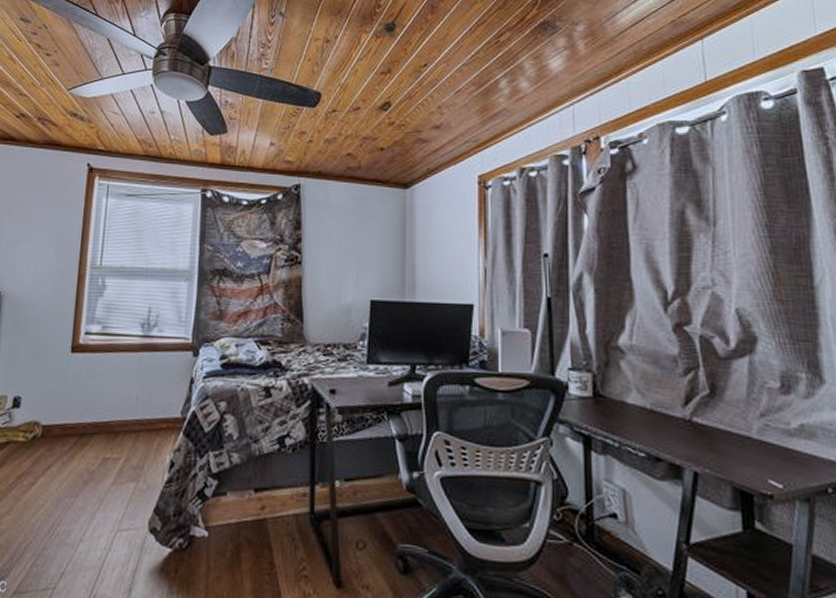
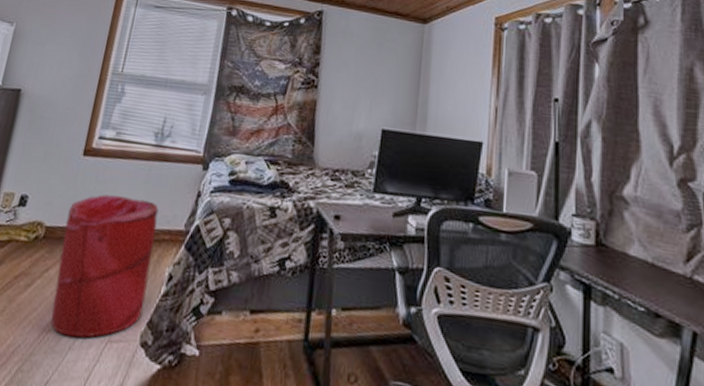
laundry hamper: none [58,389,153,530] -> present [51,194,159,338]

